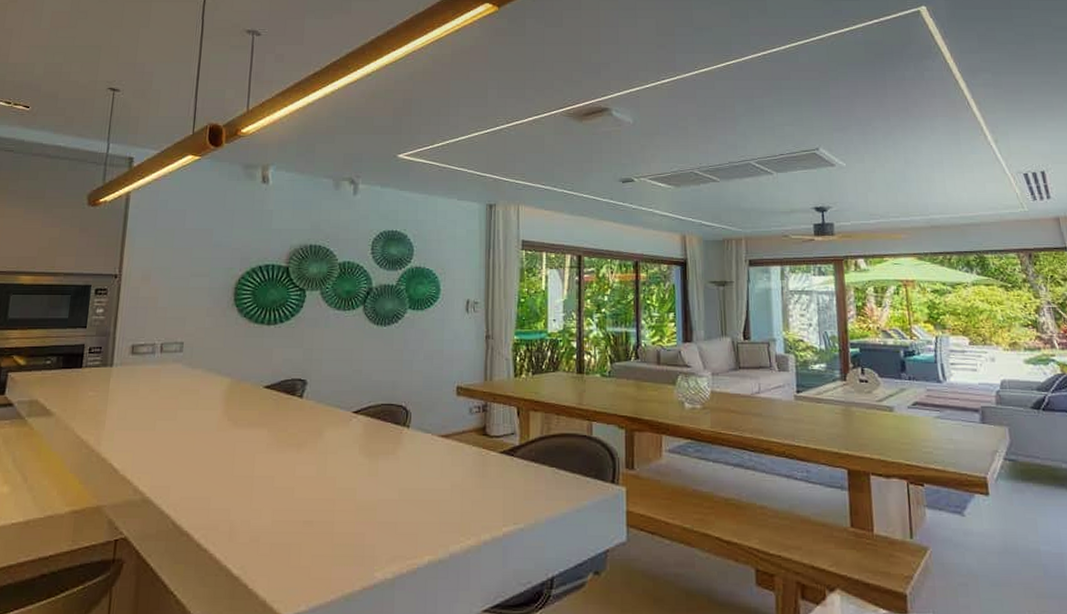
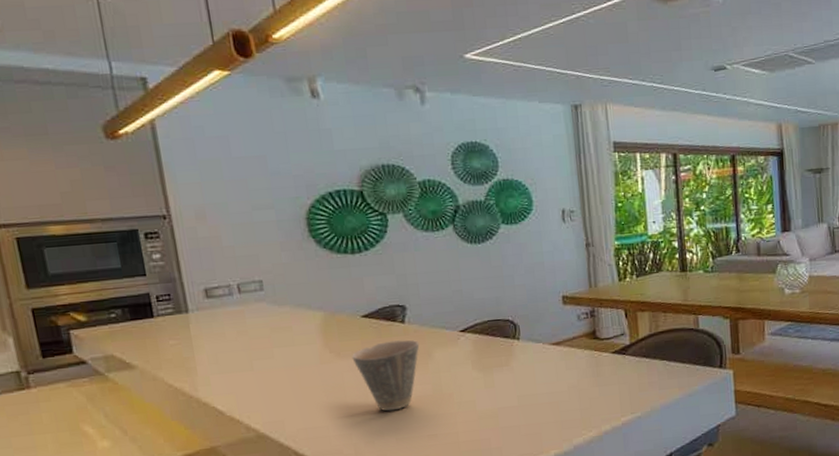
cup: none [247,415,313,490] -> present [352,340,420,412]

